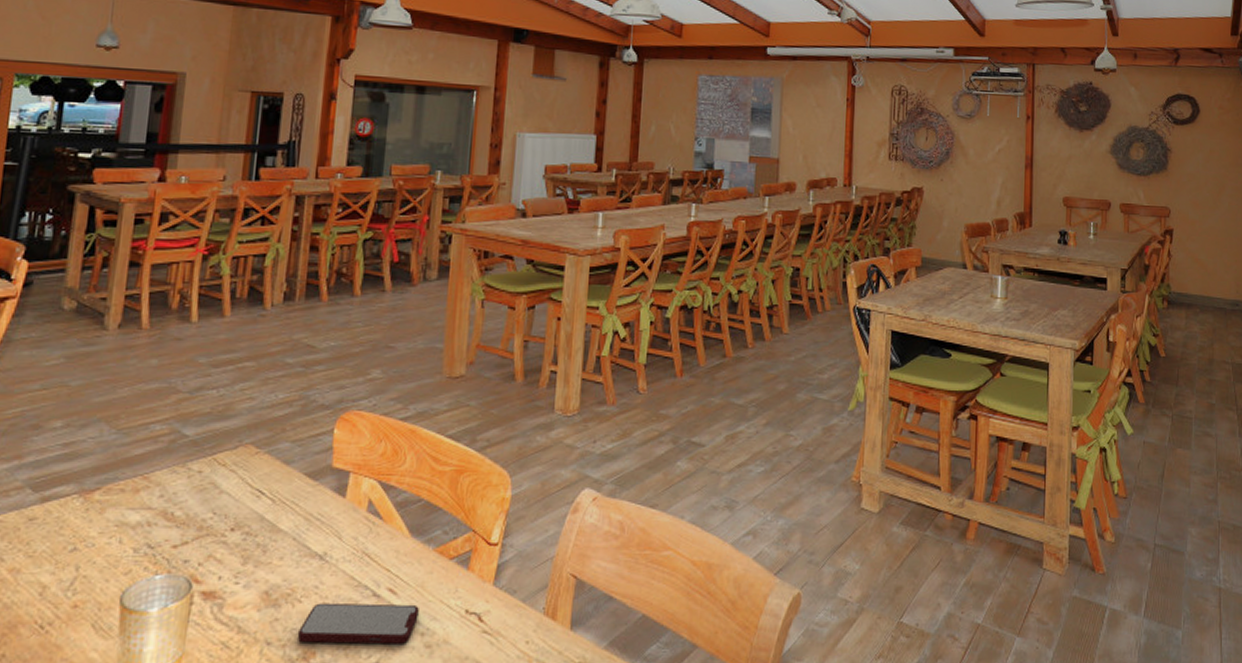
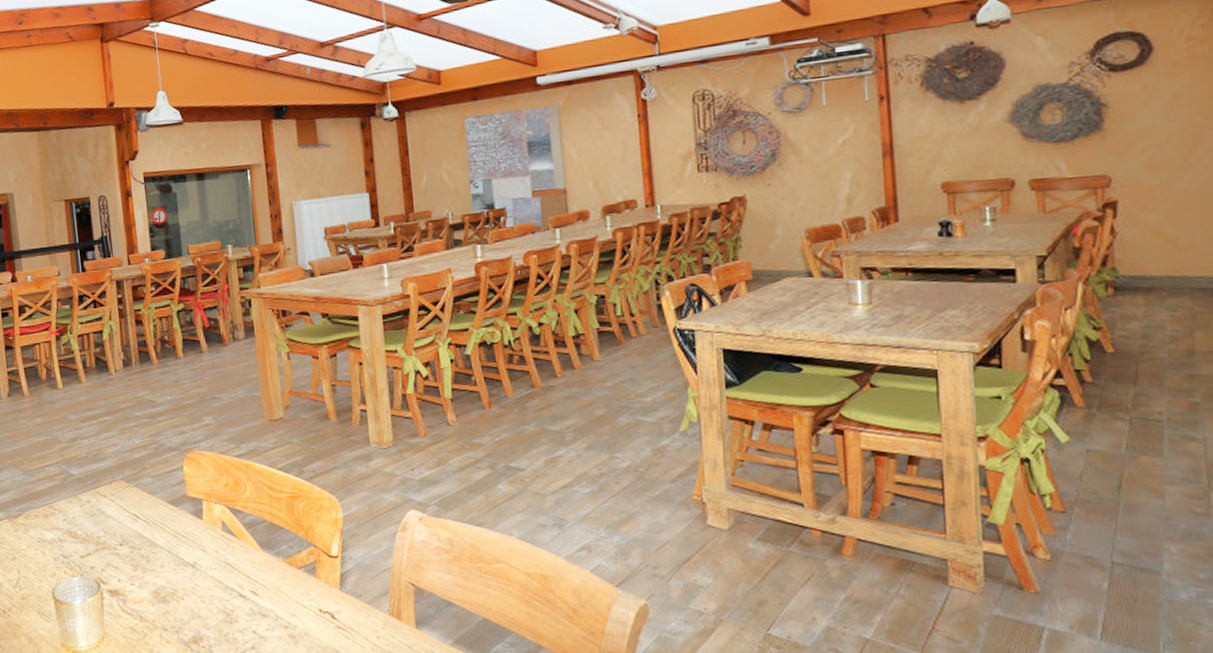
smartphone: present [297,602,419,645] -> none [185,600,280,634]

